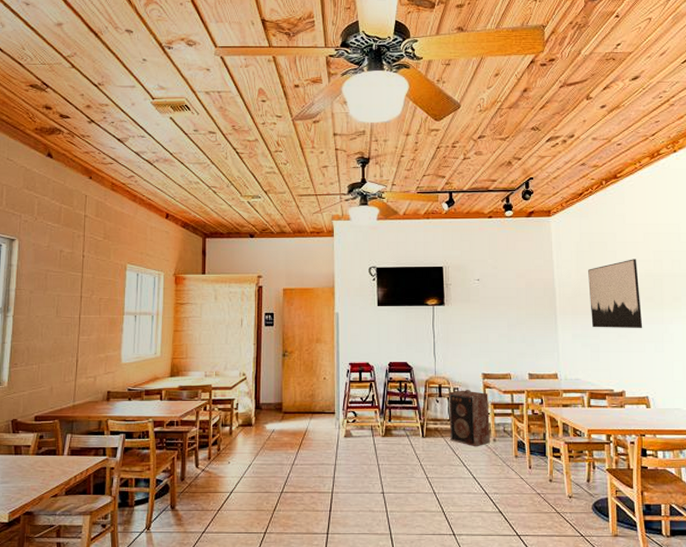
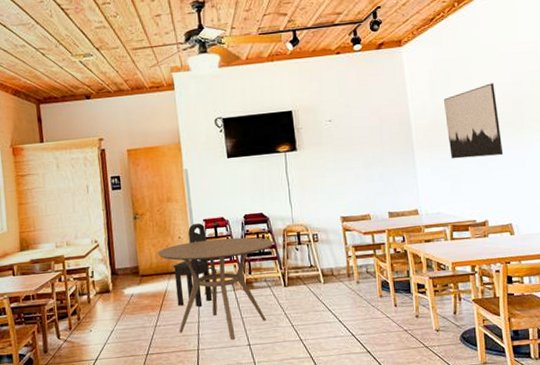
dining table: none [302,383,415,486] -> present [158,237,274,340]
chair: none [315,366,351,449] -> present [173,223,213,307]
speaker: present [449,390,490,447] -> none [308,234,353,291]

